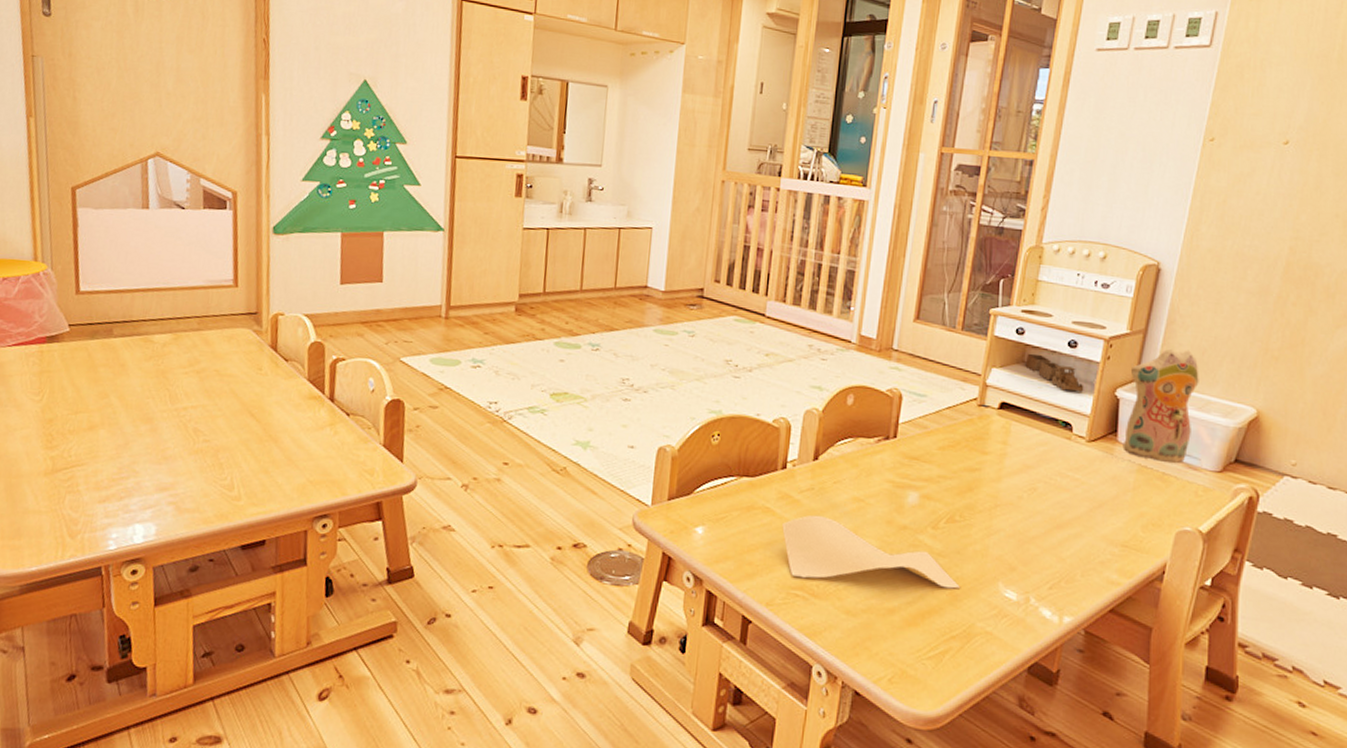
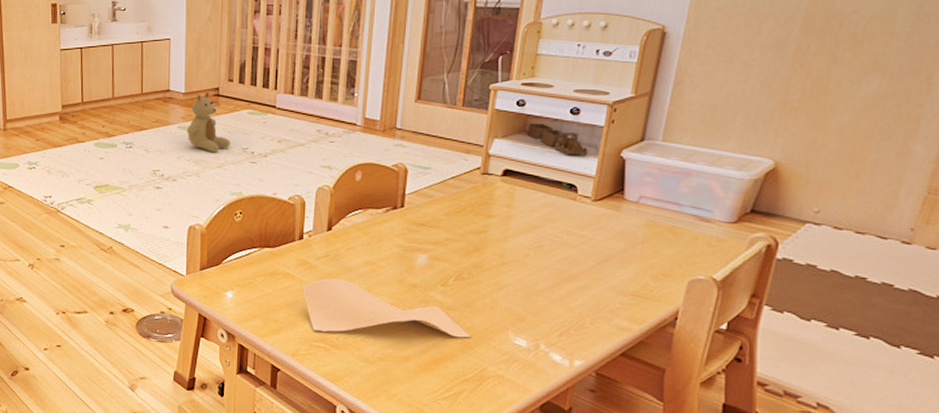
stuffed bear: none [663,292,713,363] -> present [187,92,231,153]
plush toy: present [1122,348,1199,464] -> none [630,108,710,218]

